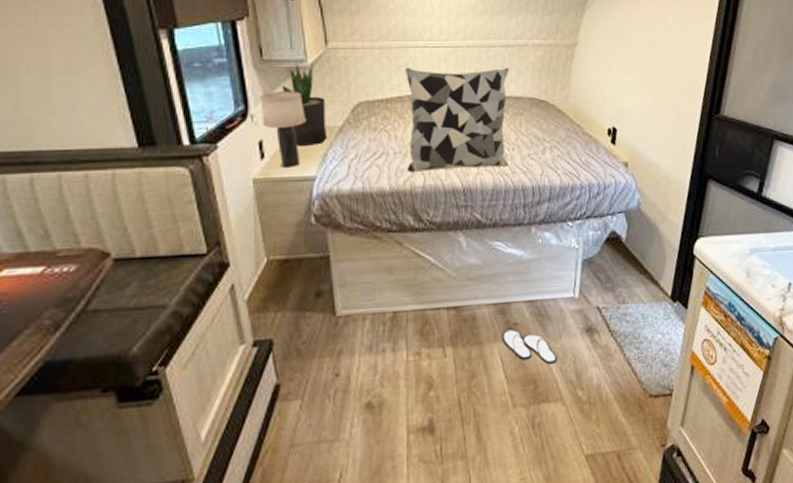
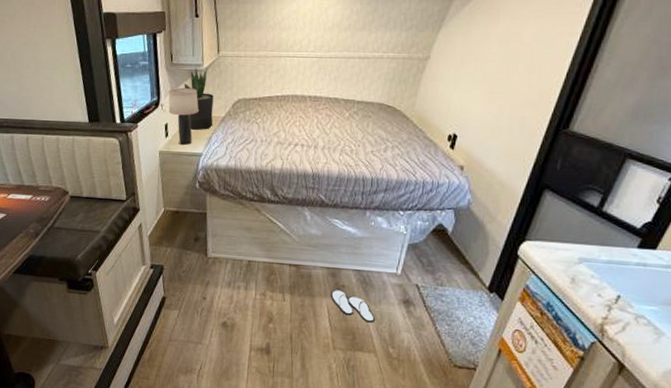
pillow: present [406,67,510,172] -> none [269,73,364,160]

